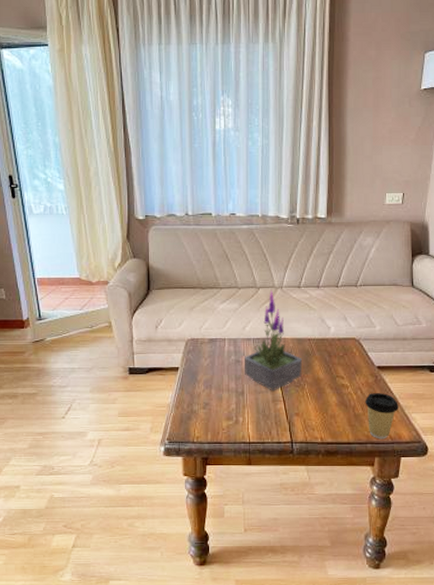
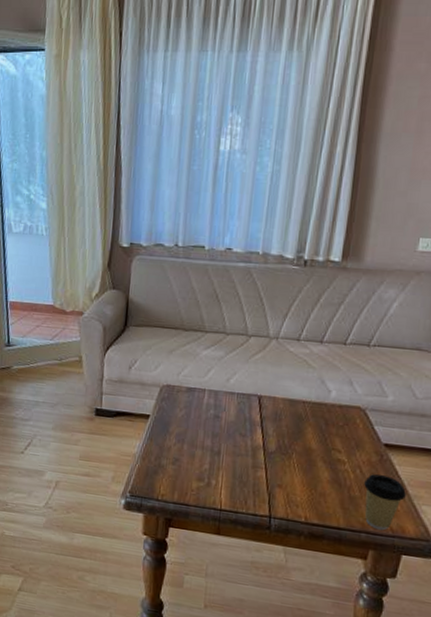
potted plant: present [245,289,303,390] -> none [223,339,293,455]

